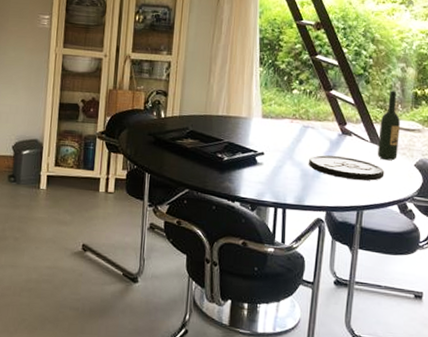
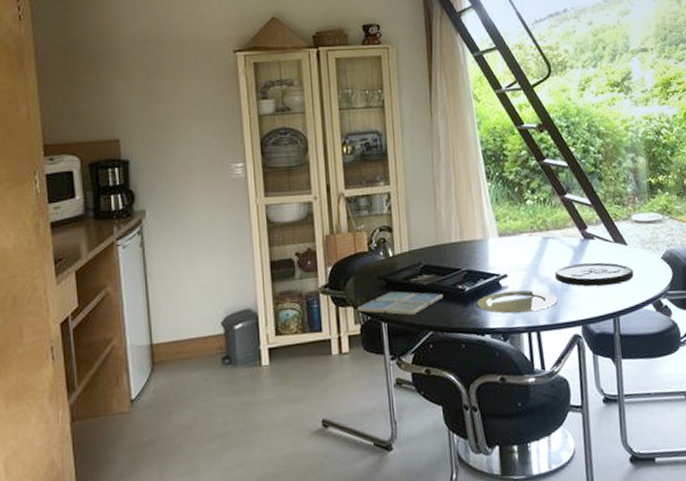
drink coaster: none [127,147,204,172] -> present [357,291,444,315]
plate: none [233,166,307,190] -> present [477,290,557,314]
wine bottle: present [378,90,400,161] -> none [620,183,644,259]

